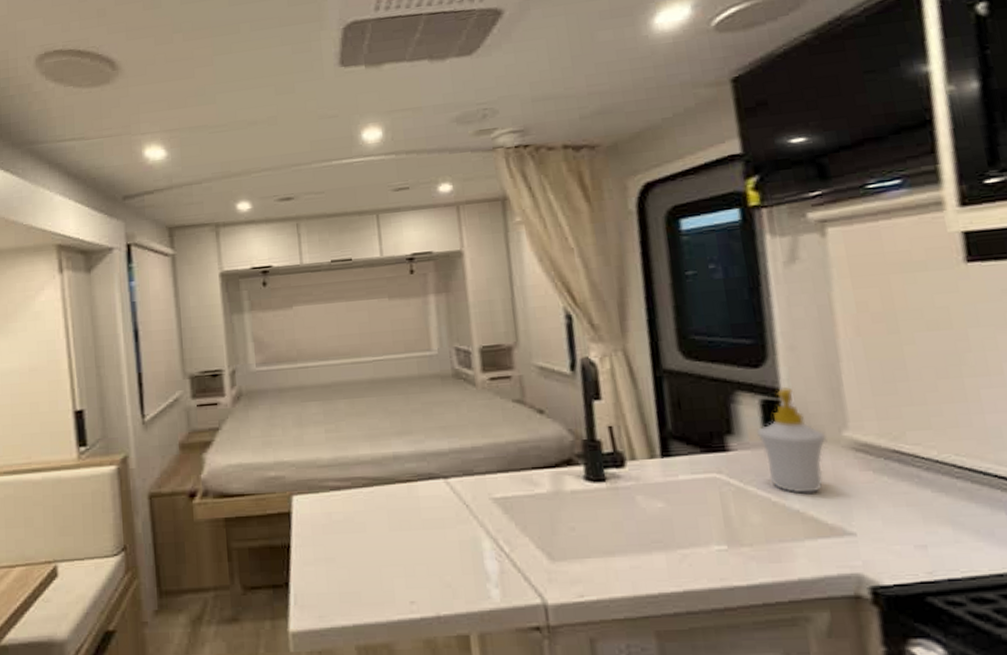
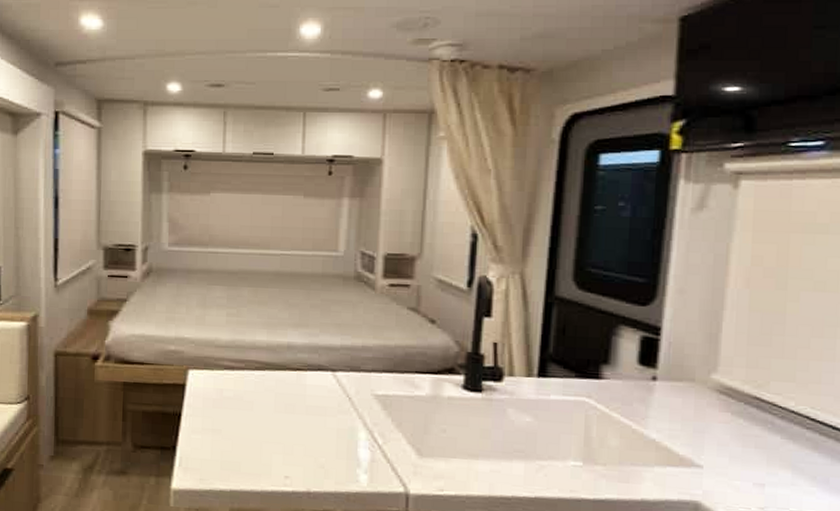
soap bottle: present [756,387,825,494] -> none [630,327,694,426]

